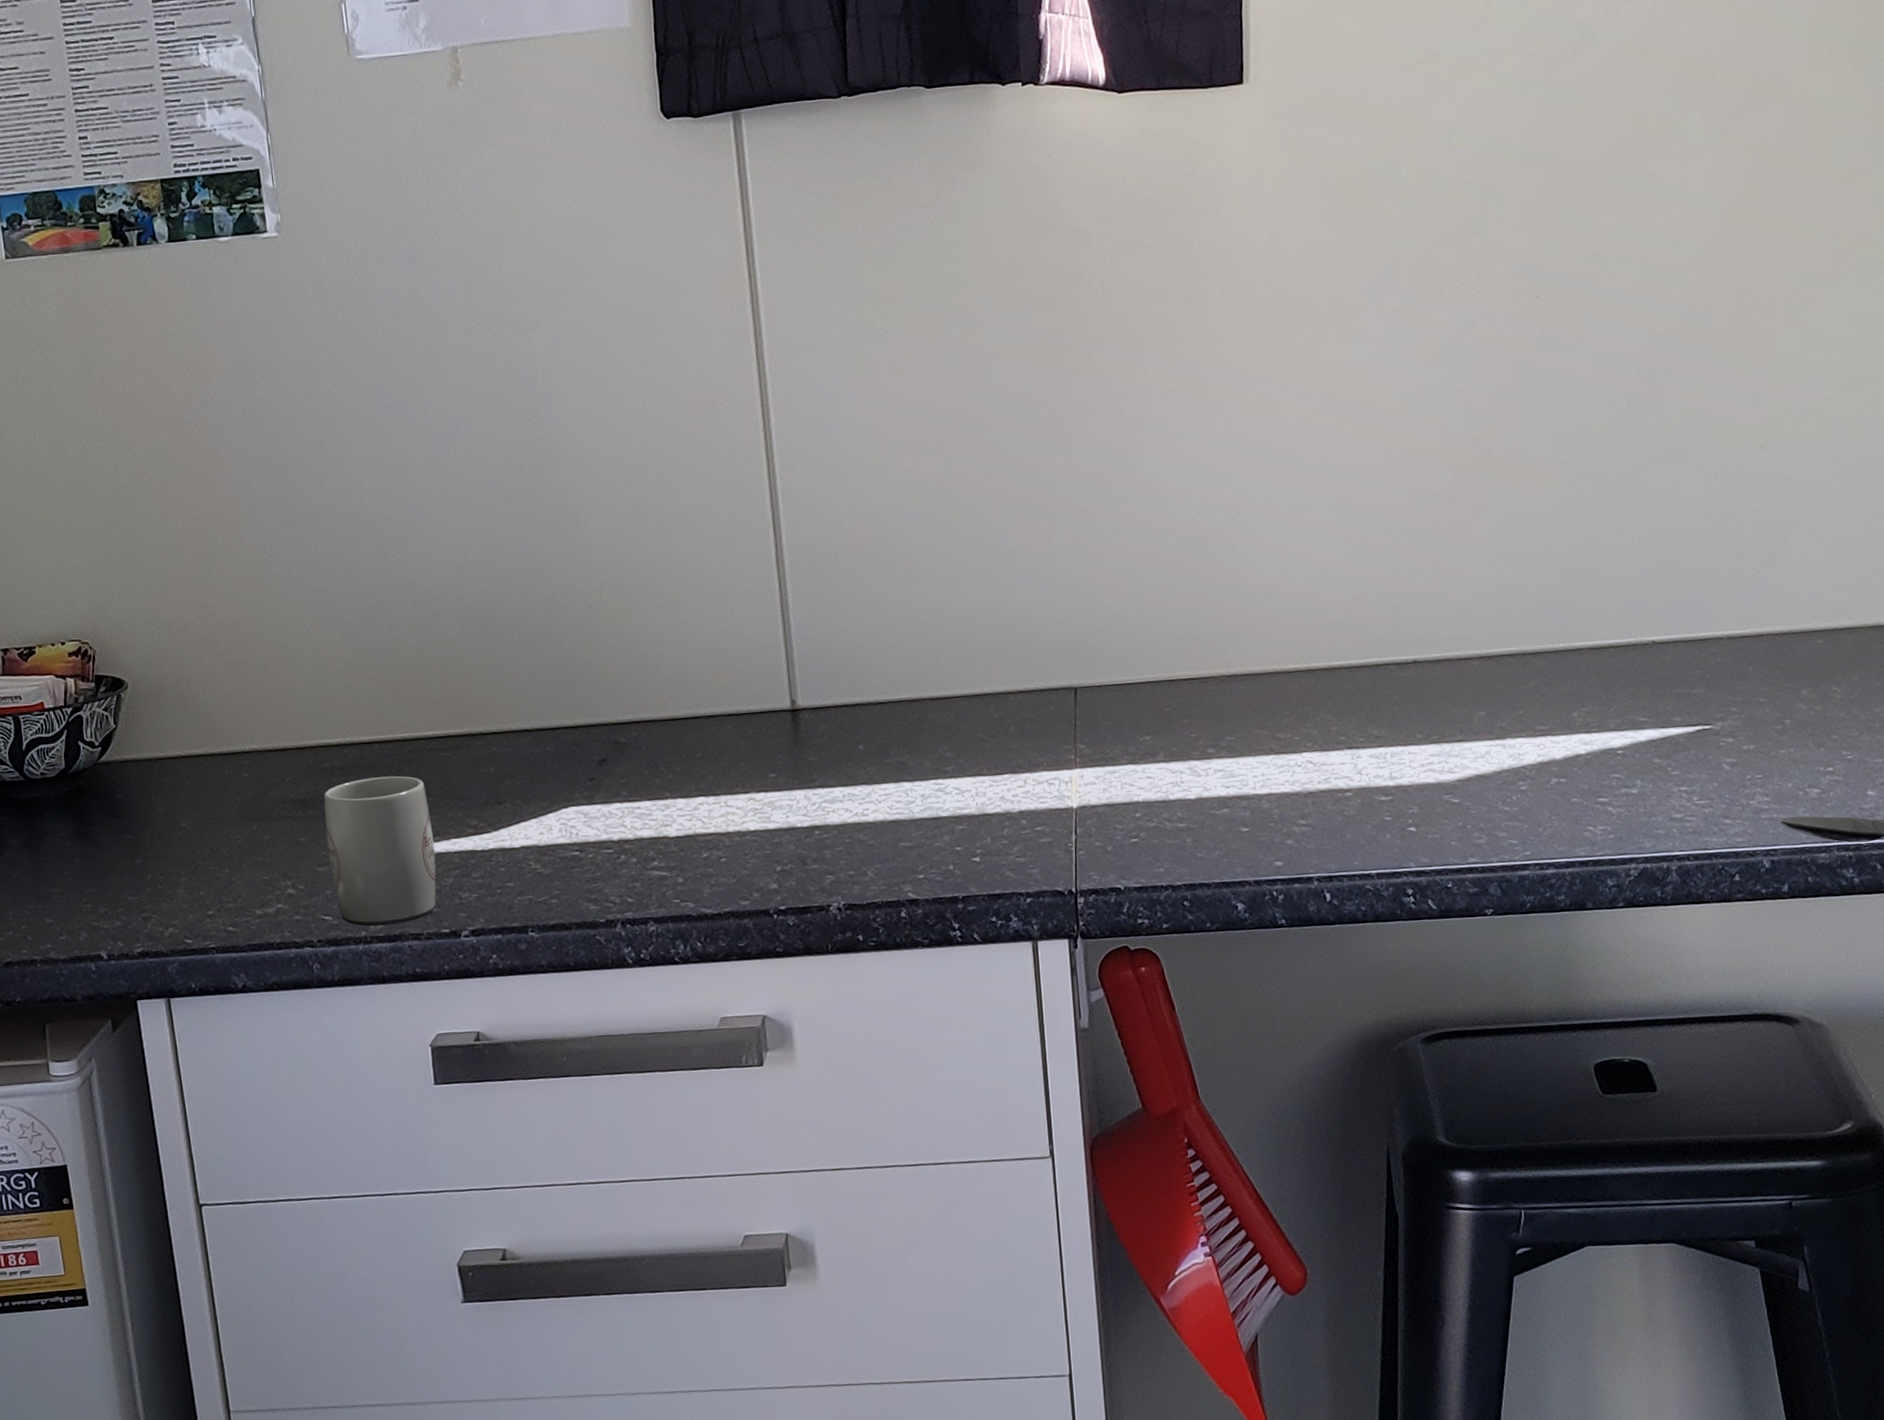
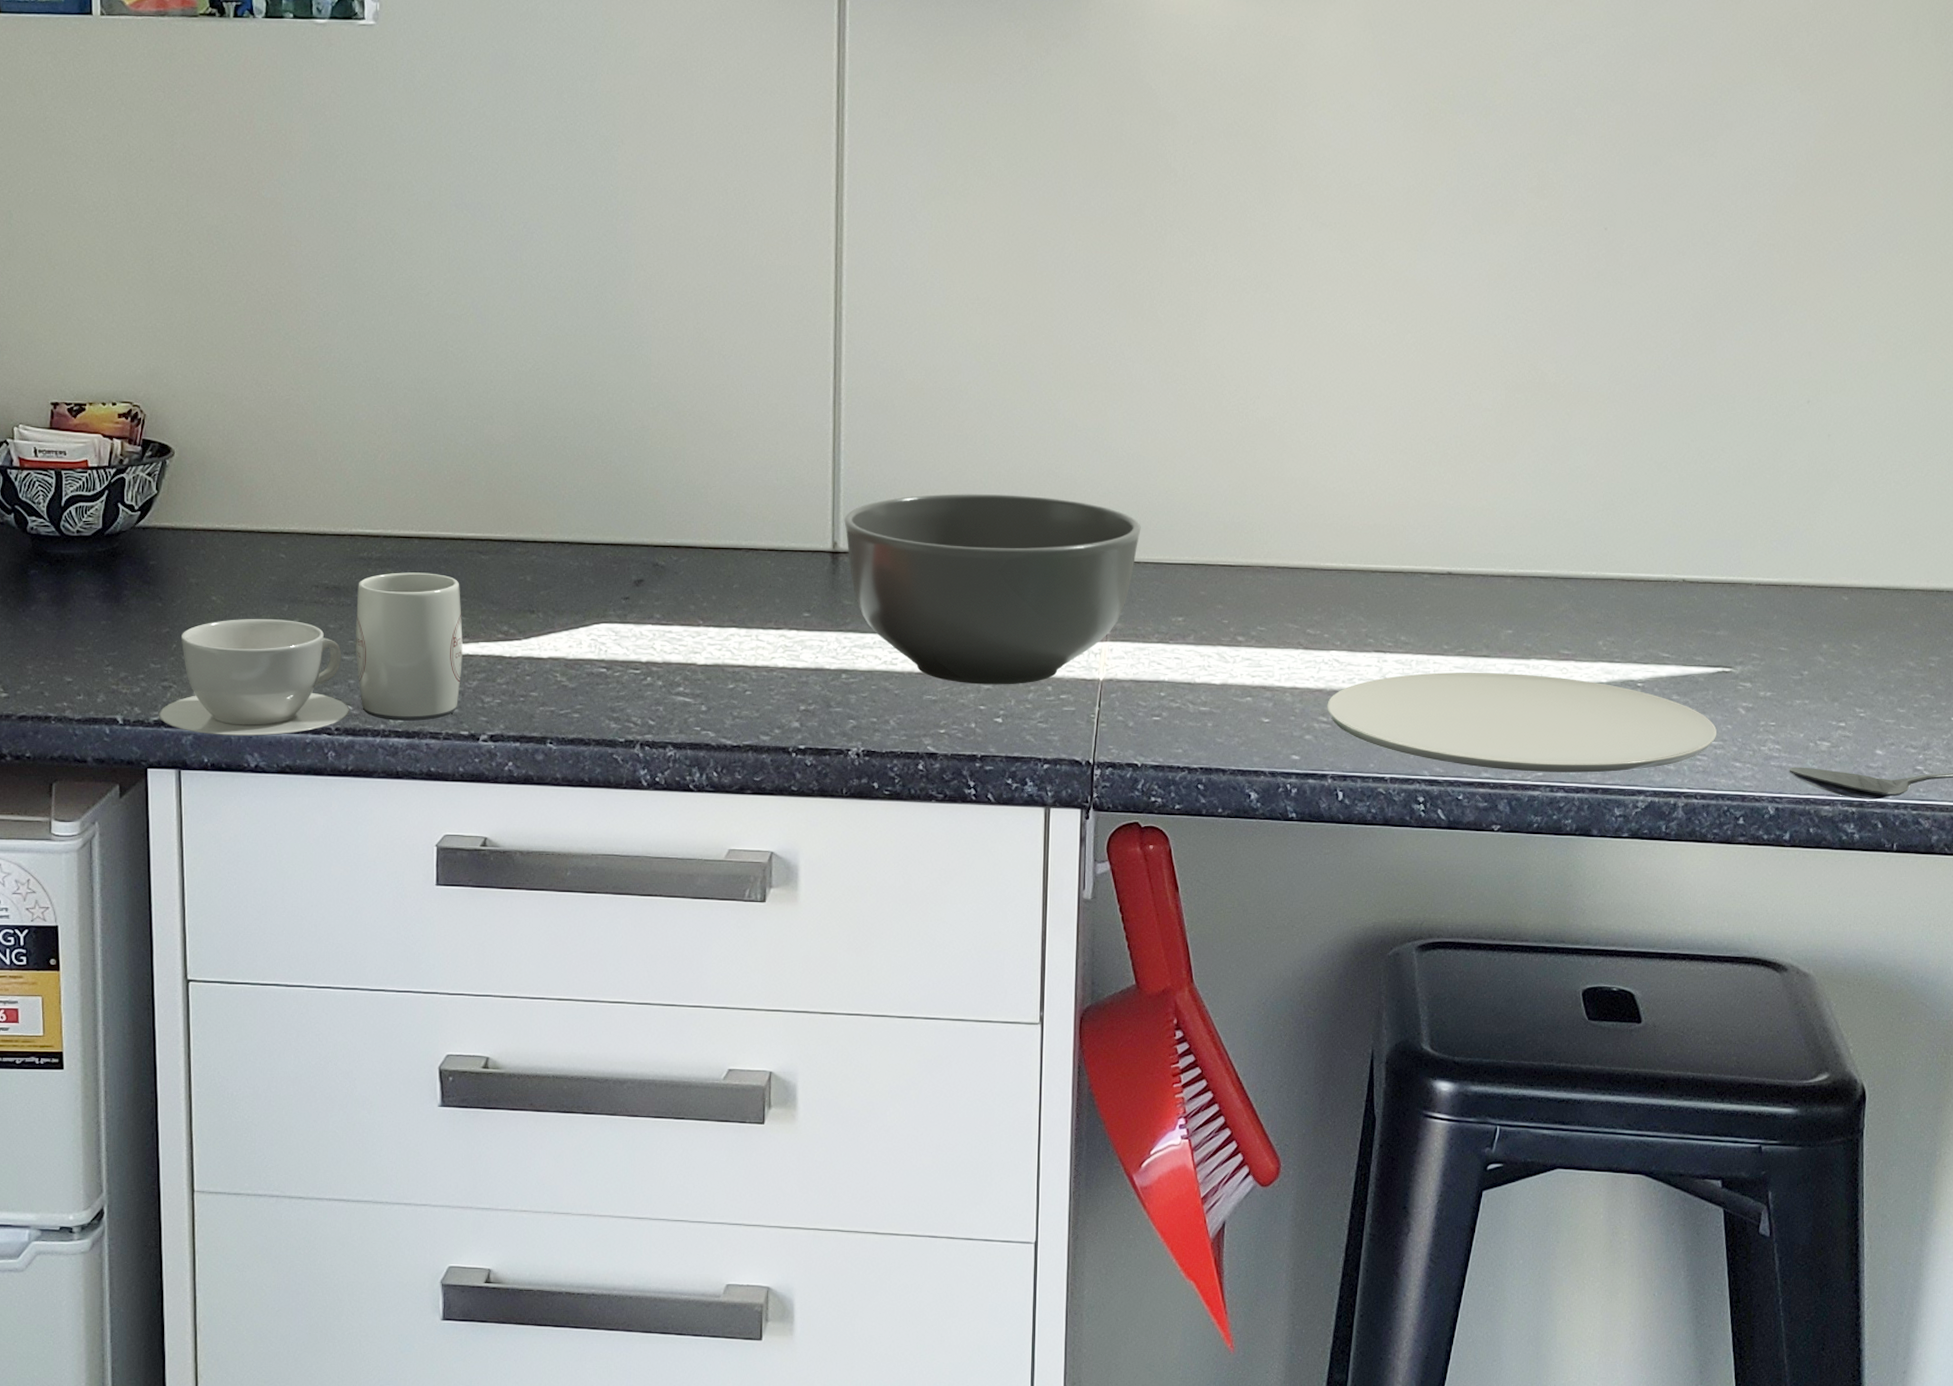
teacup: none [141,838,331,961] -> present [158,618,350,737]
bowl: none [800,631,1099,827] -> present [844,494,1141,685]
plate: none [1305,753,1704,853] -> present [1327,672,1718,773]

